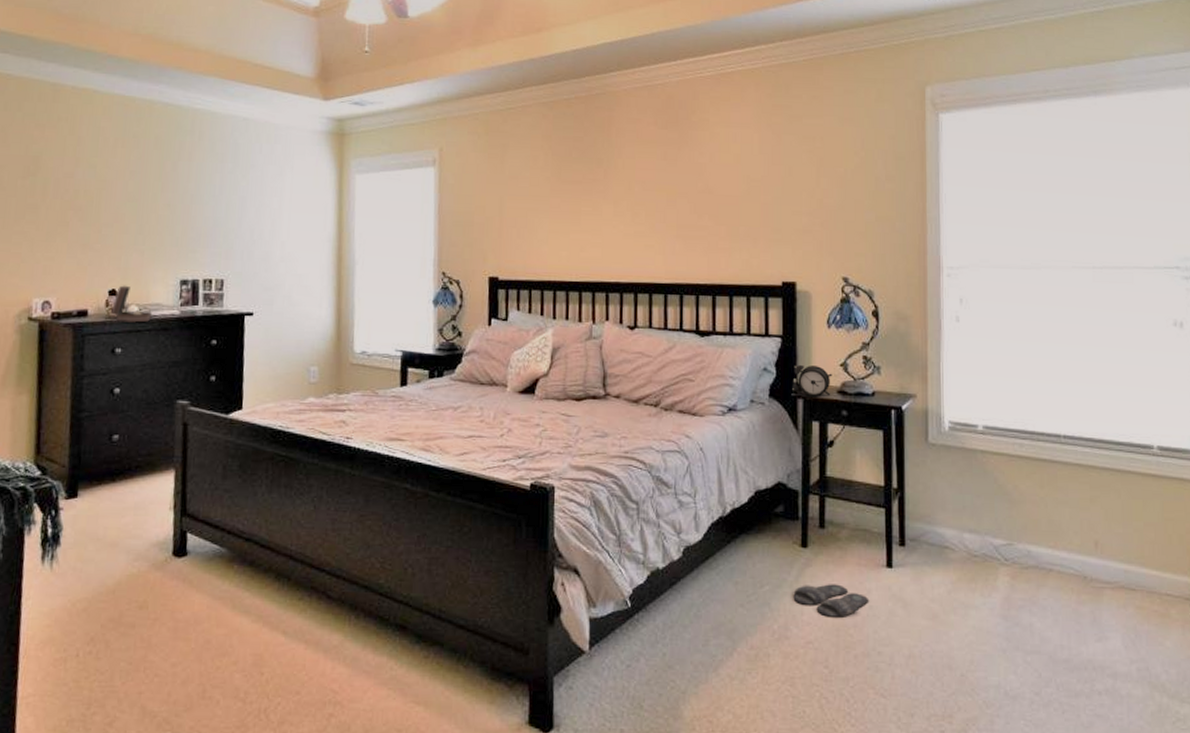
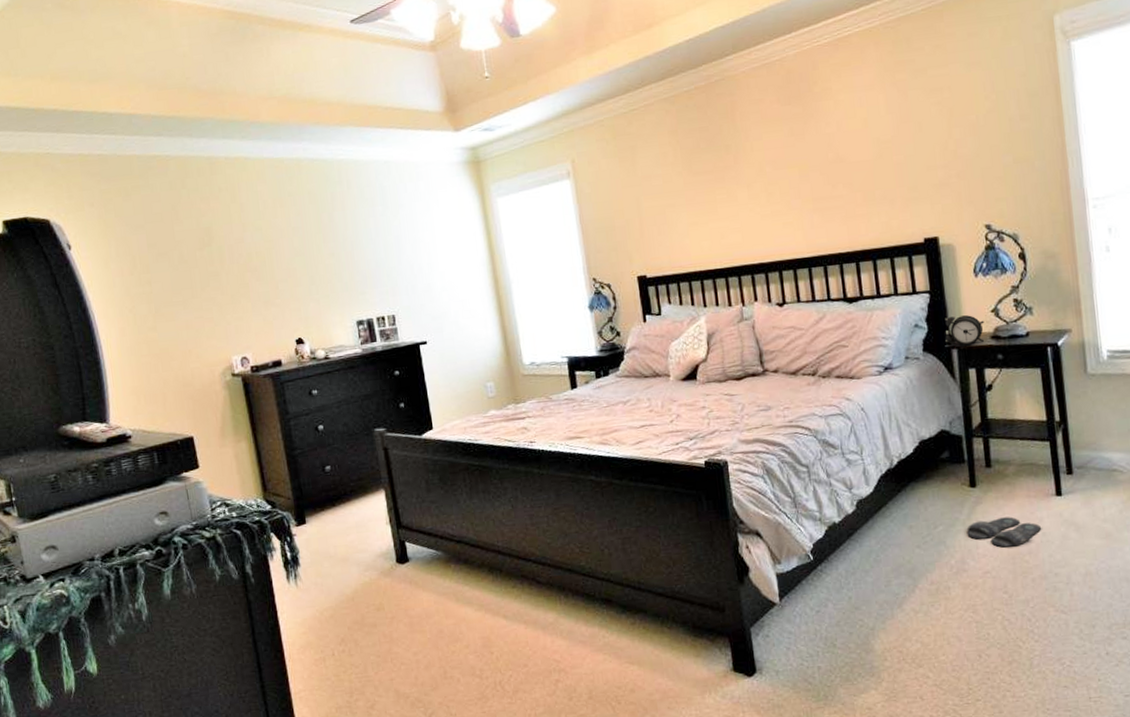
jewelry box: present [111,285,152,324] -> none [301,333,338,368]

